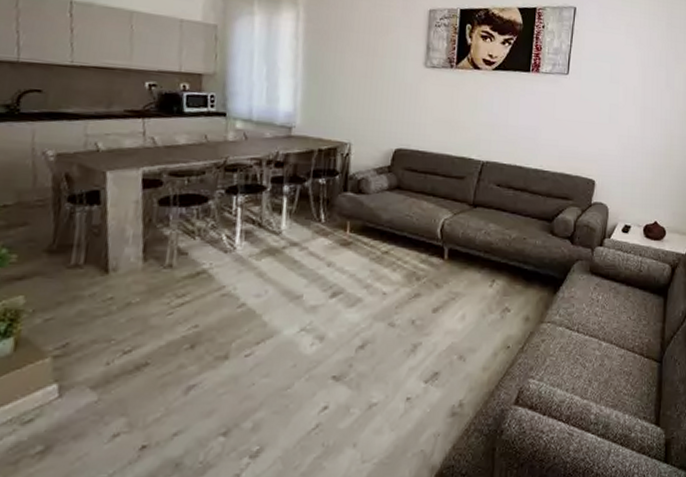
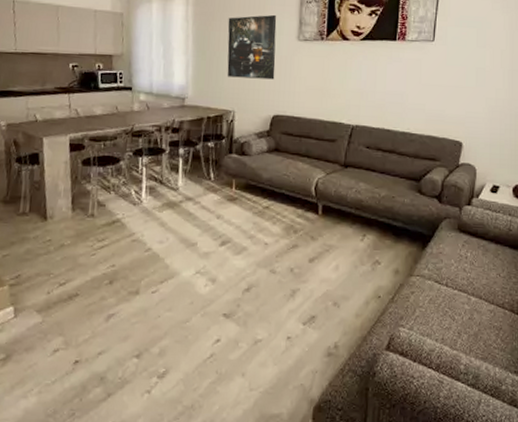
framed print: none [342,37,402,109] -> present [227,14,277,80]

